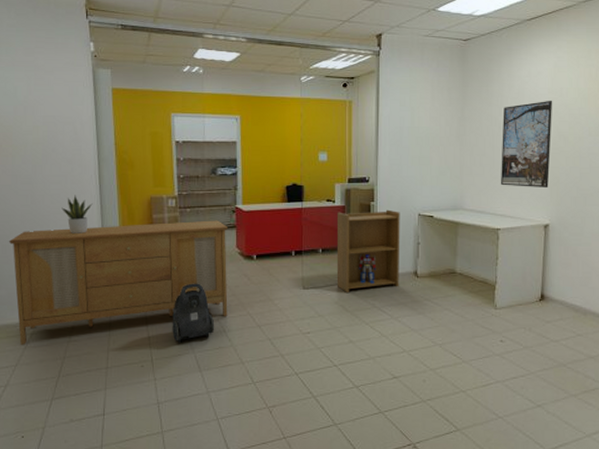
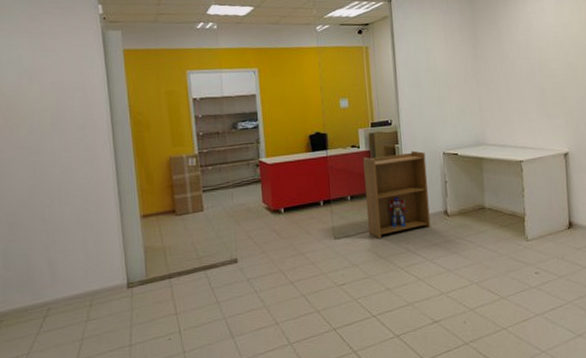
sideboard: present [8,220,229,345] -> none [15,176,258,330]
potted plant: present [61,195,93,235] -> none [74,162,108,204]
vacuum cleaner: present [172,283,215,344] -> none [199,243,246,311]
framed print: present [501,100,553,187] -> none [513,33,564,119]

